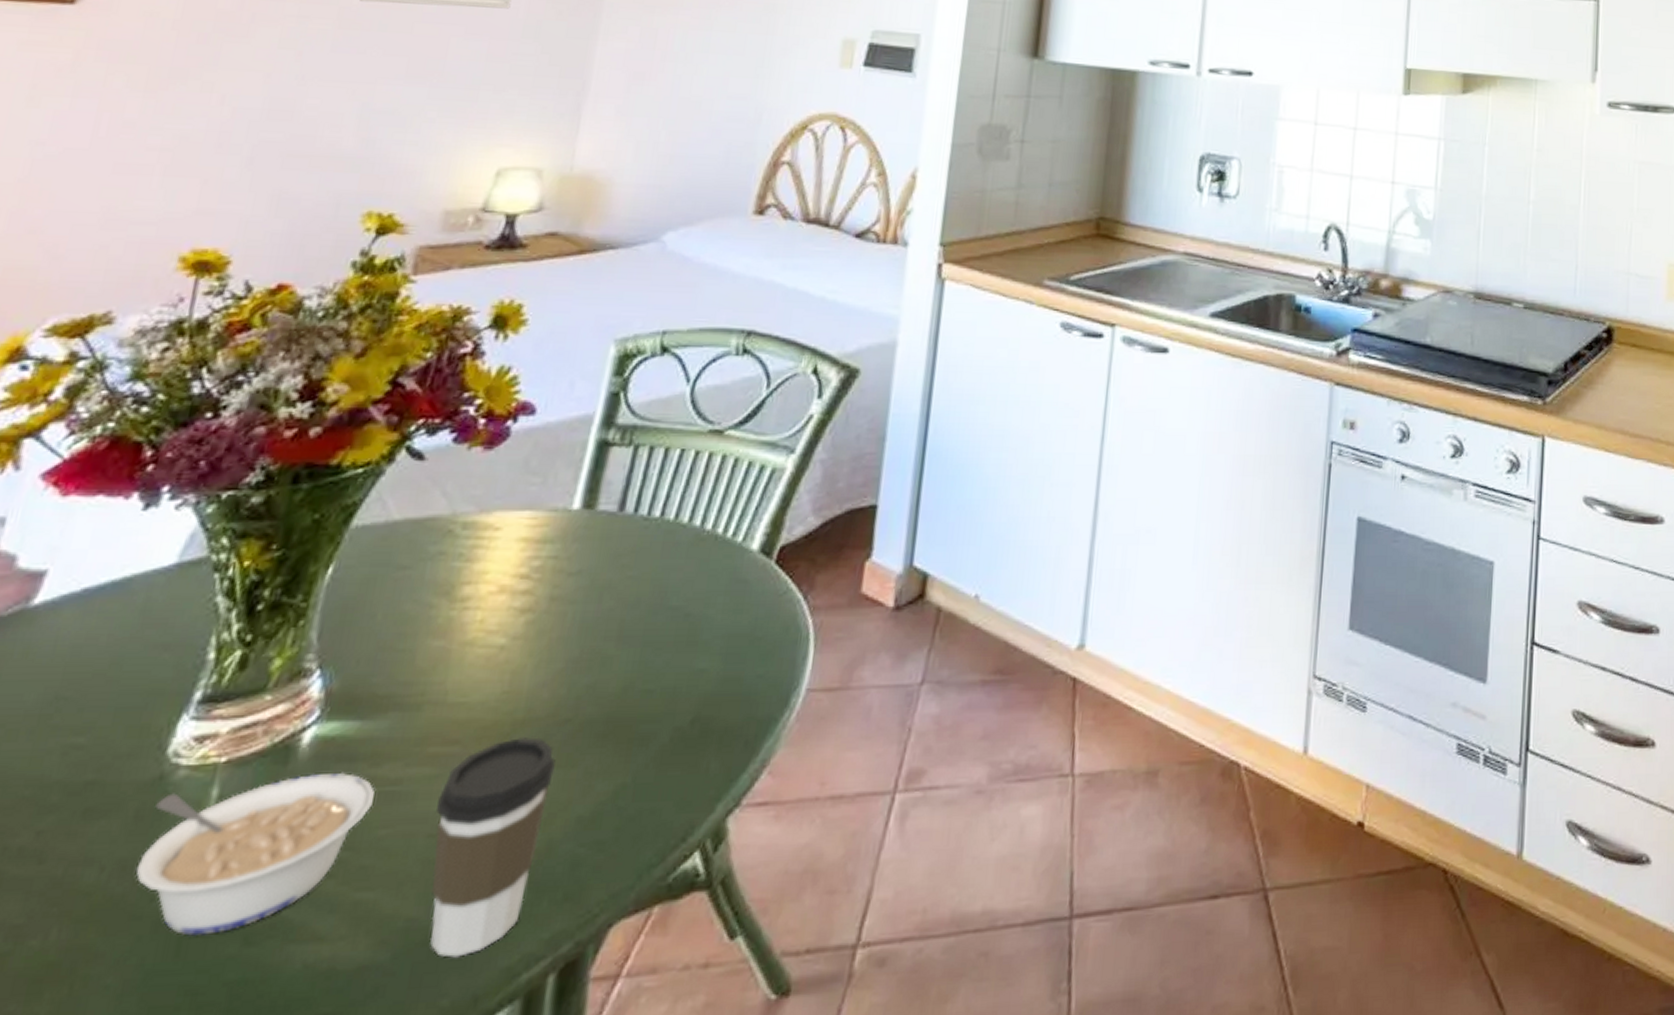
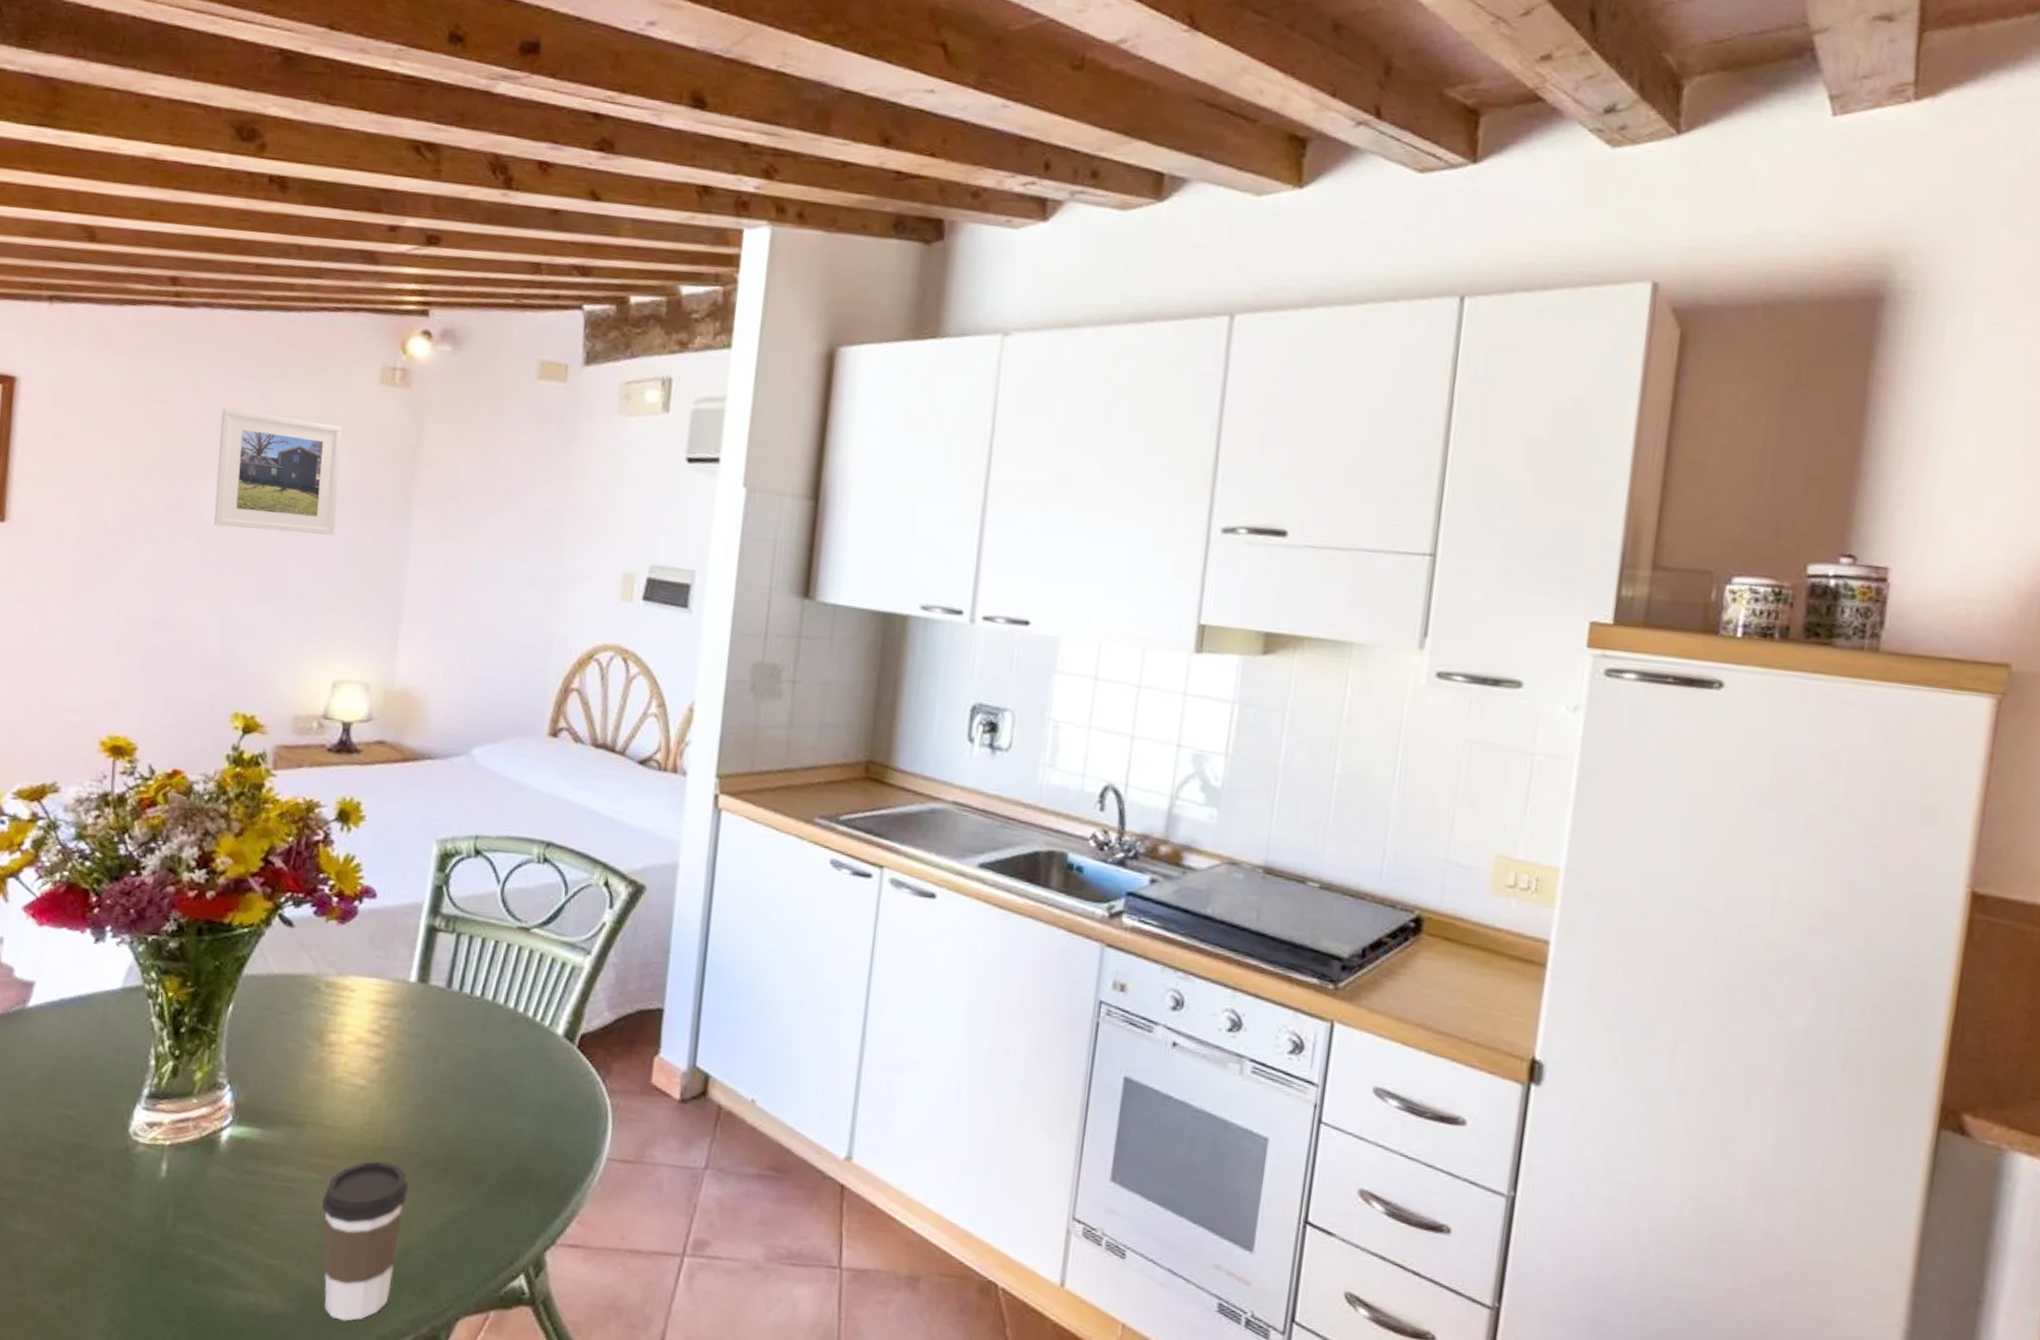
legume: present [135,772,375,936] -> none [116,1162,276,1270]

